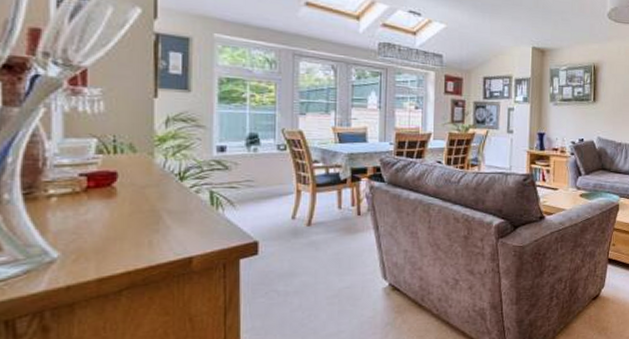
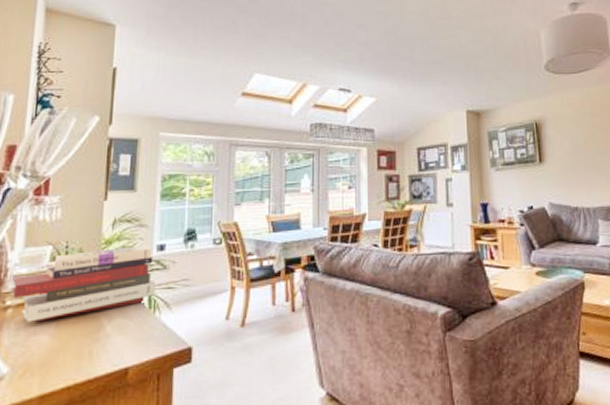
books: none [53,145,218,211] -> present [11,245,156,322]

